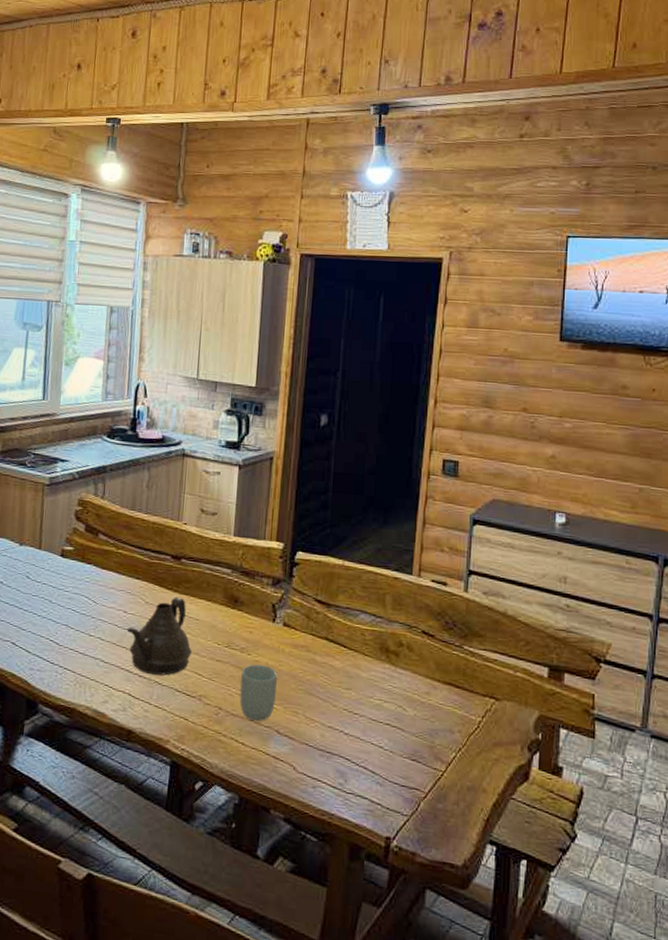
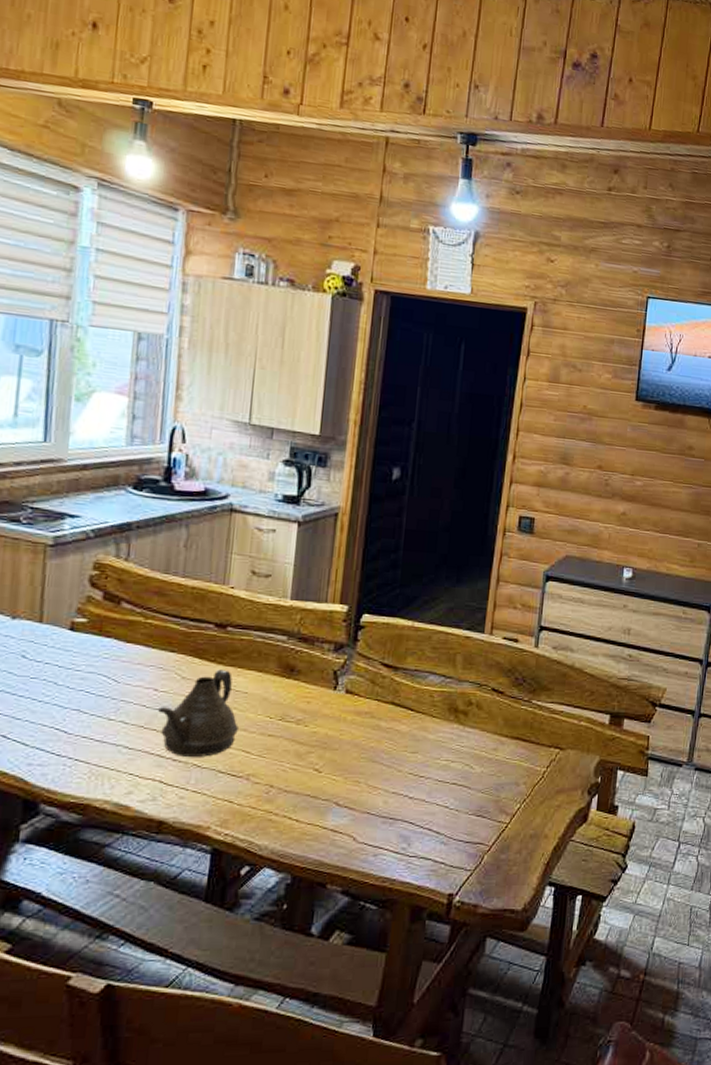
cup: present [239,664,278,722] -> none [294,736,338,796]

